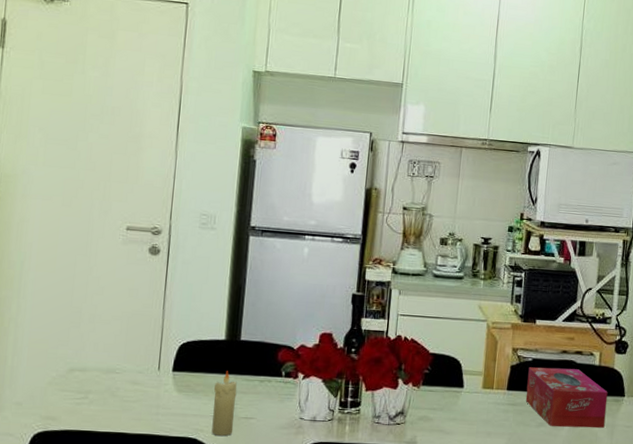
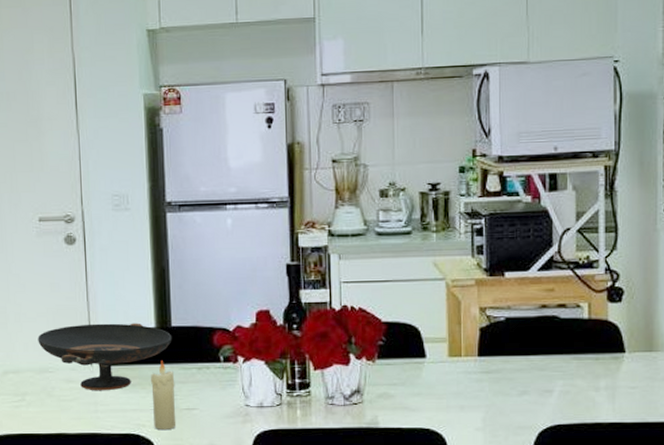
decorative bowl: none [109,330,240,396] -> present [38,323,172,391]
tissue box: present [525,367,608,428] -> none [501,325,603,395]

